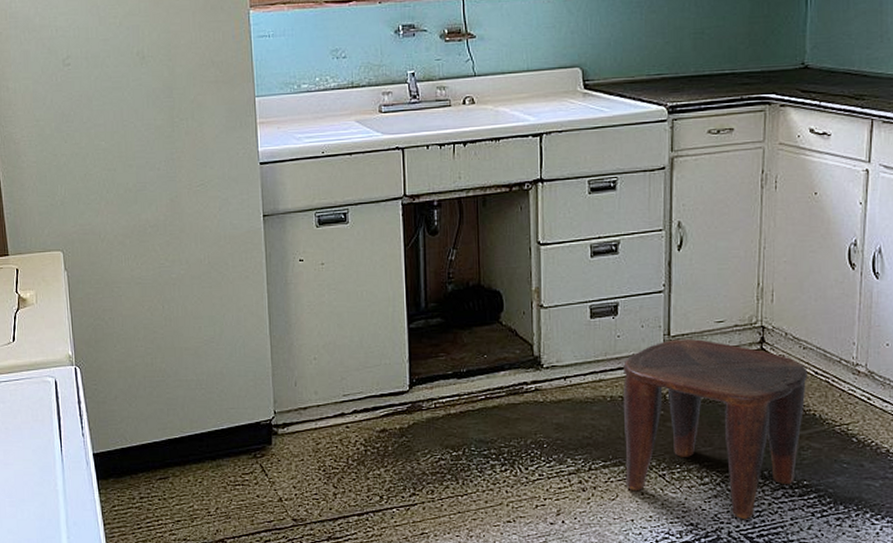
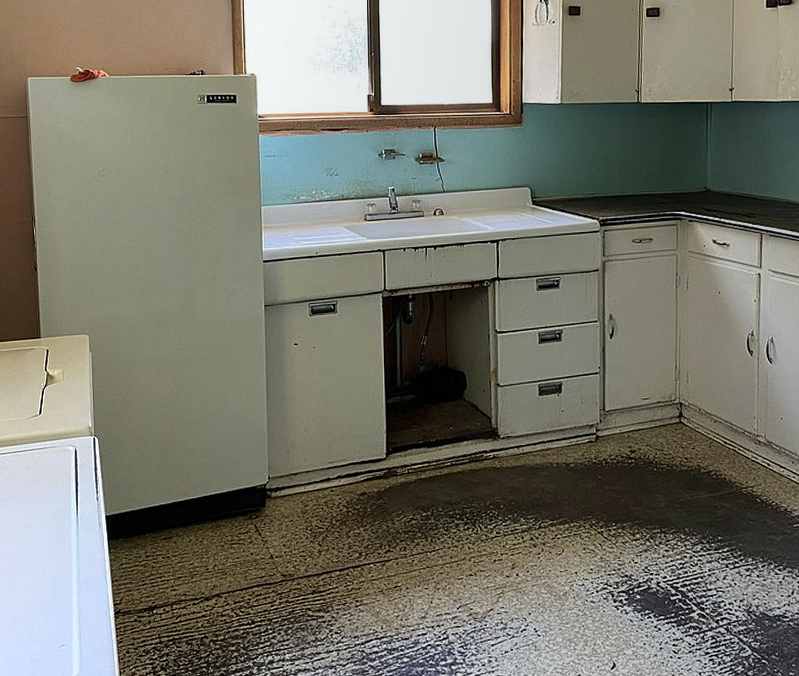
stool: present [623,339,808,519] -> none [567,414,718,570]

